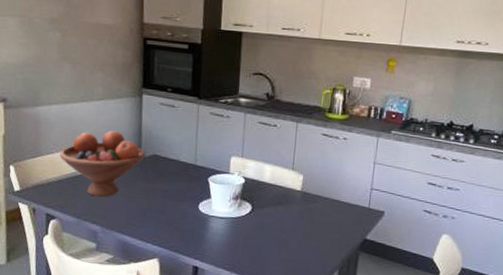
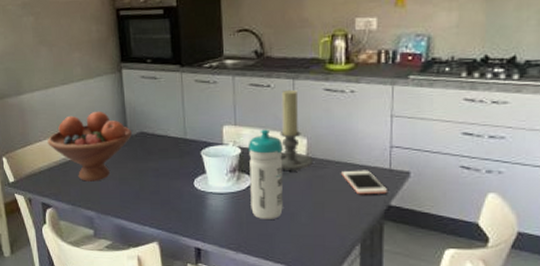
water bottle: none [248,163,282,244] -> present [248,129,283,219]
candle holder: none [278,130,307,203] -> present [279,89,313,172]
cell phone: none [329,206,365,229] -> present [341,170,387,195]

